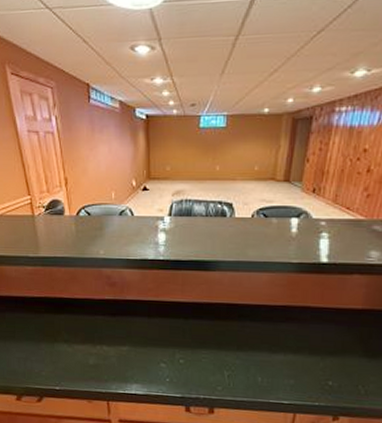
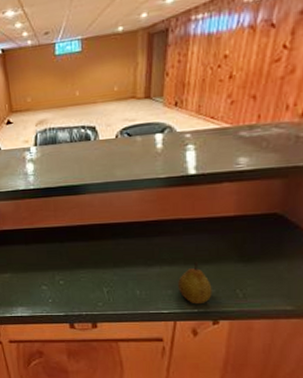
fruit: none [300,352,335,398] -> present [177,261,212,305]

